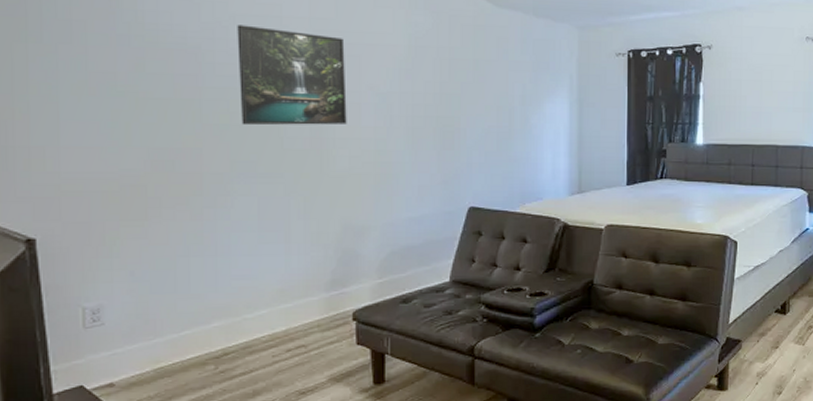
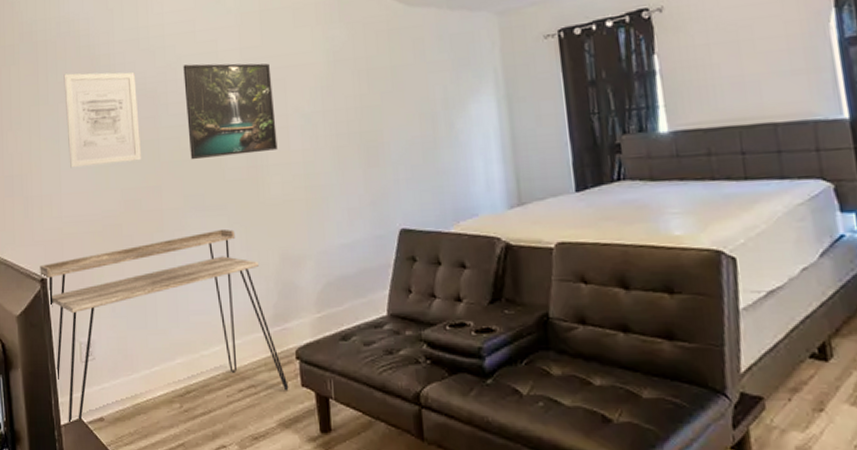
desk: none [25,196,343,390] -> present [40,229,289,422]
wall art: none [67,11,176,120] -> present [63,72,141,168]

